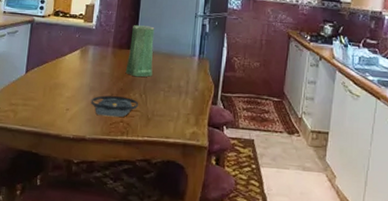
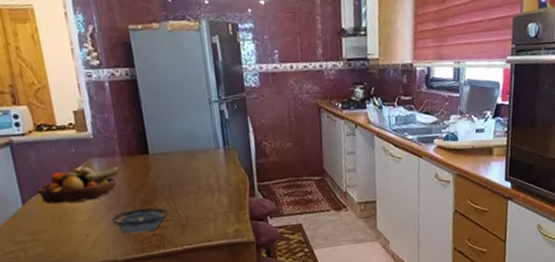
fruit bowl: none [39,51,110,80] -> present [36,166,121,204]
vase: present [125,25,155,77] -> none [138,123,176,184]

